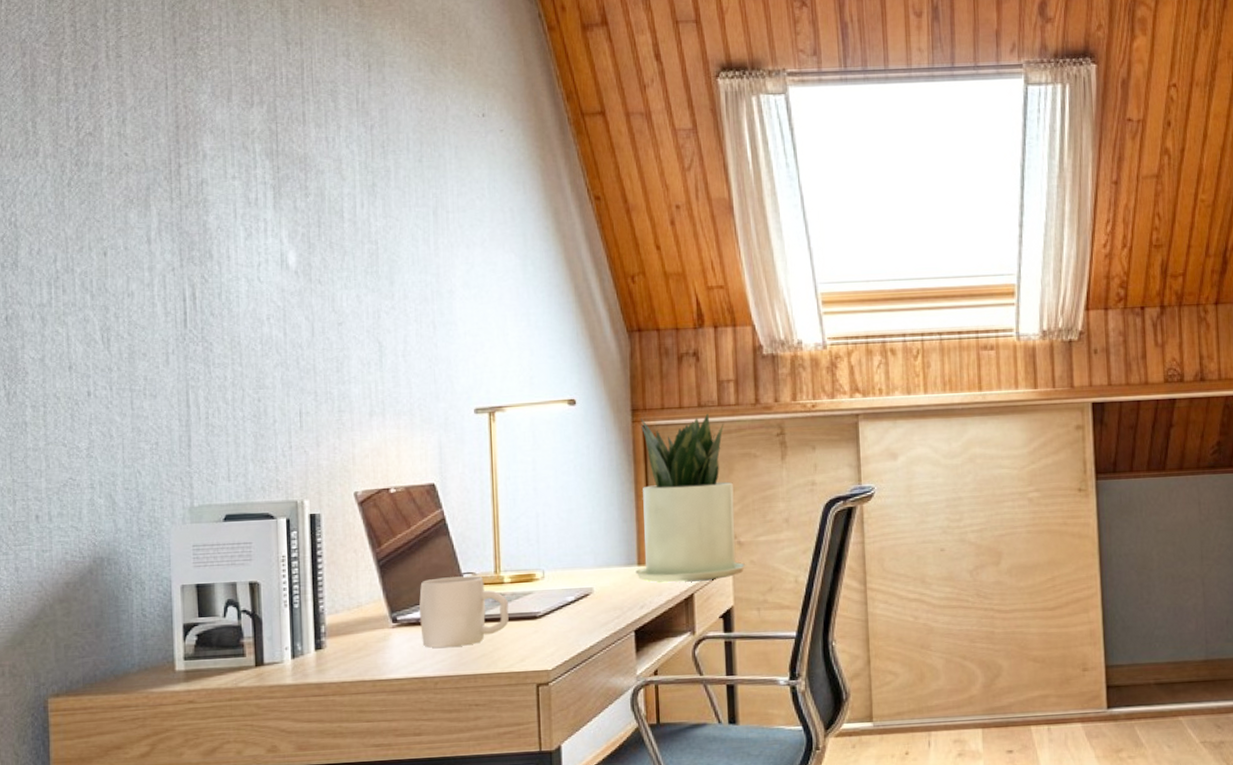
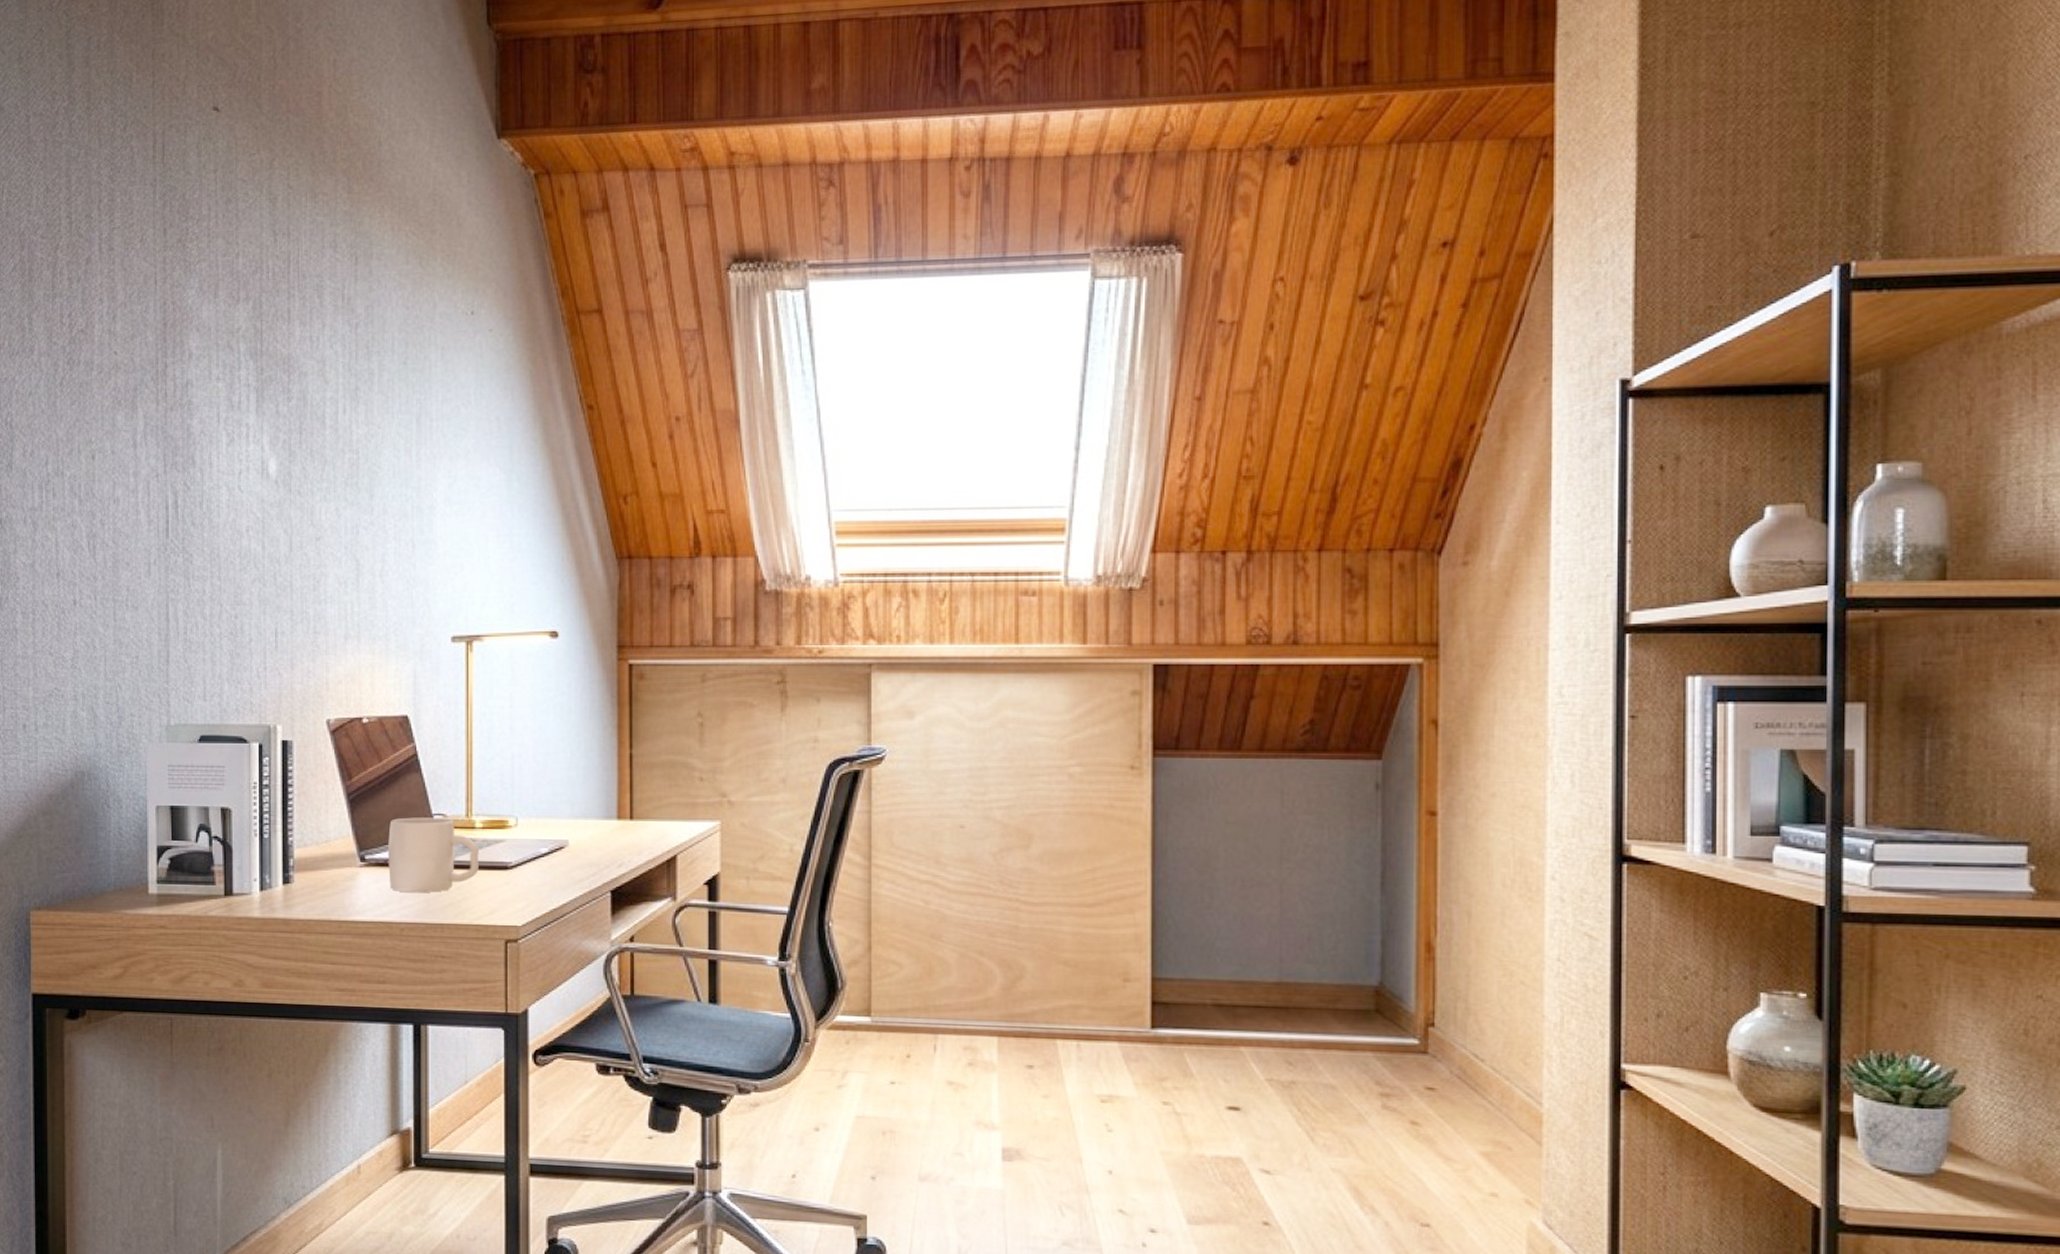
planter: present [635,414,746,583] -> none [615,655,736,842]

